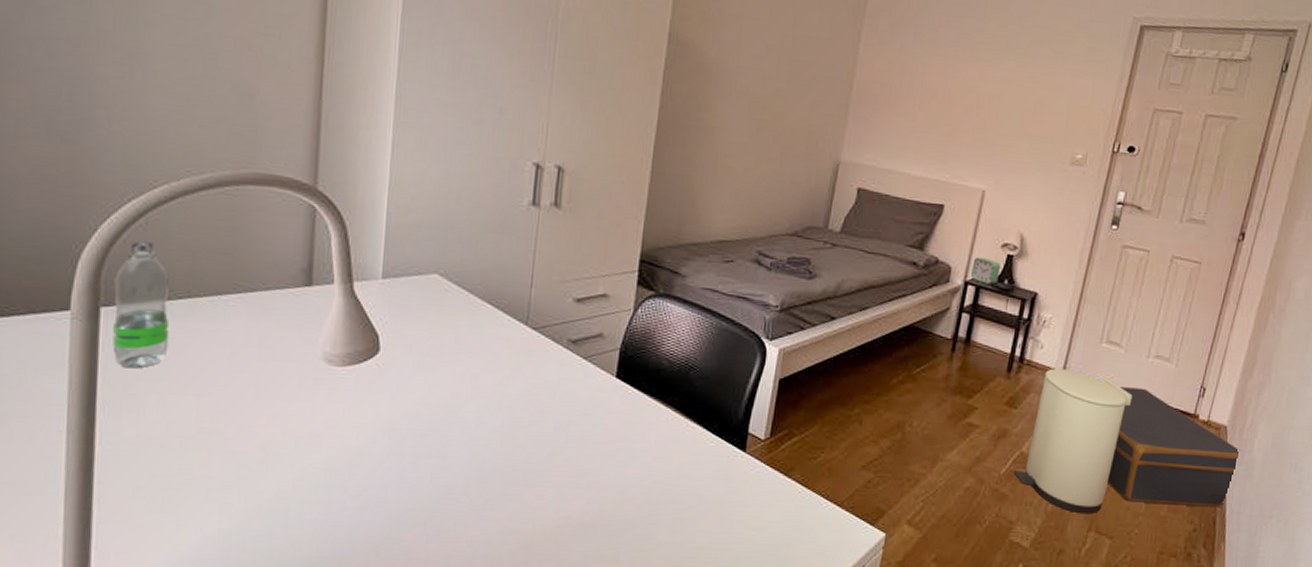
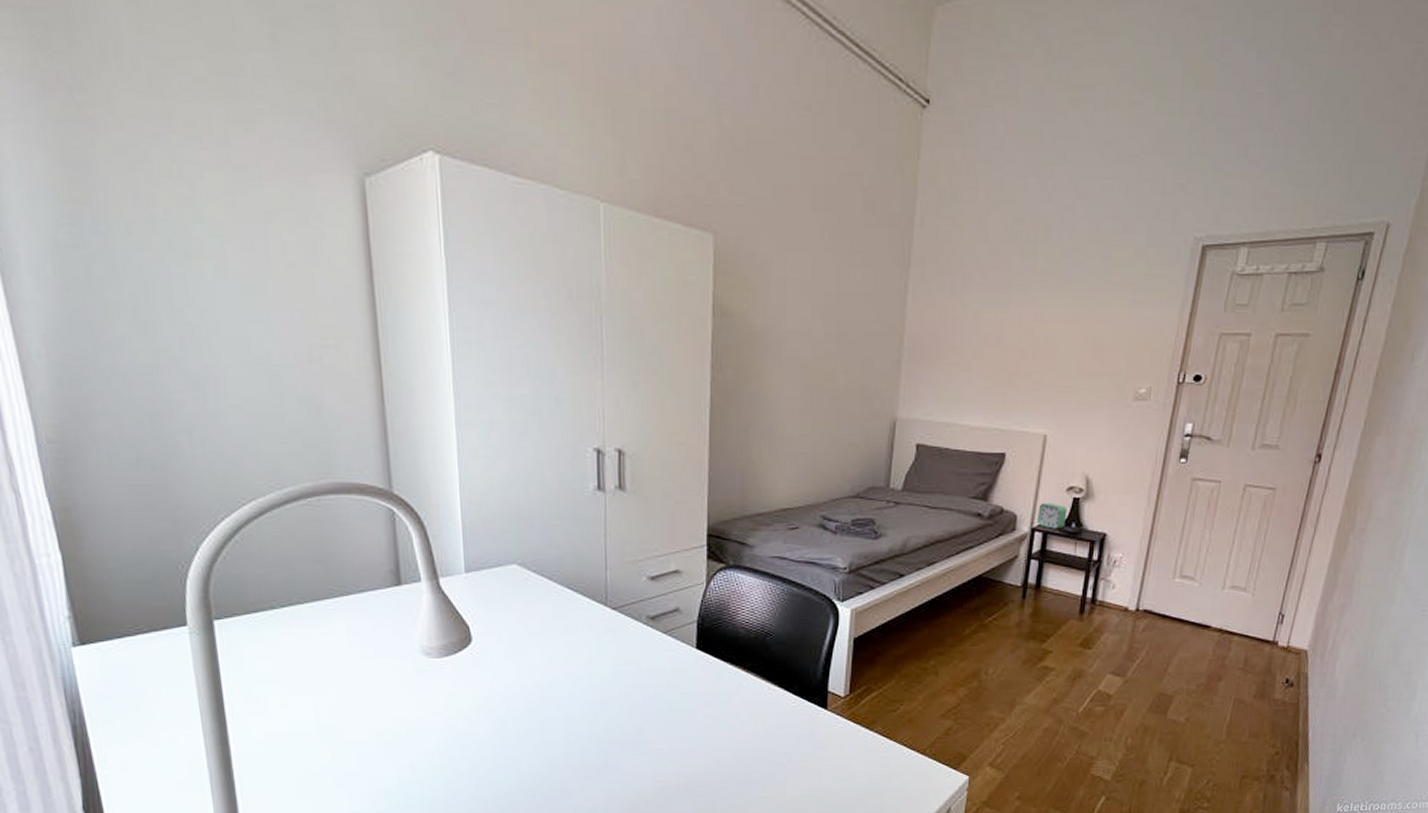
bottle: present [112,241,170,369] -> none [221,556,280,674]
pedal bin: present [1013,368,1133,514] -> none [1091,607,1209,745]
suitcase: present [1106,387,1240,508] -> none [1185,620,1322,731]

